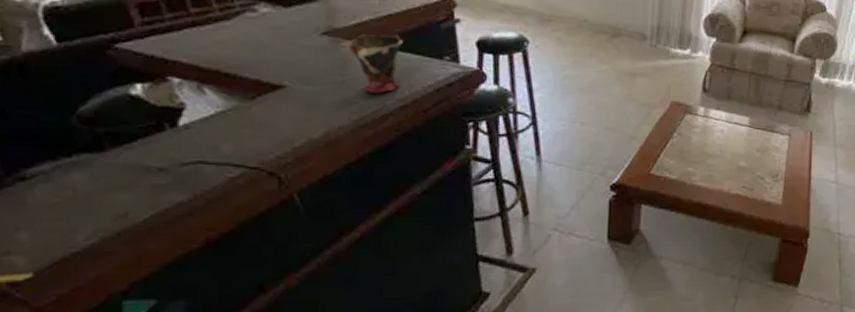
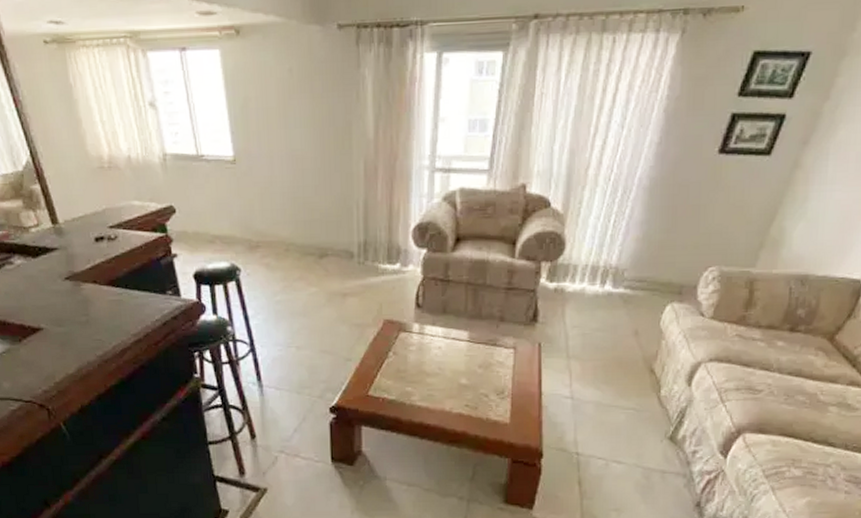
cup: present [348,34,403,93] -> none [87,274,132,330]

